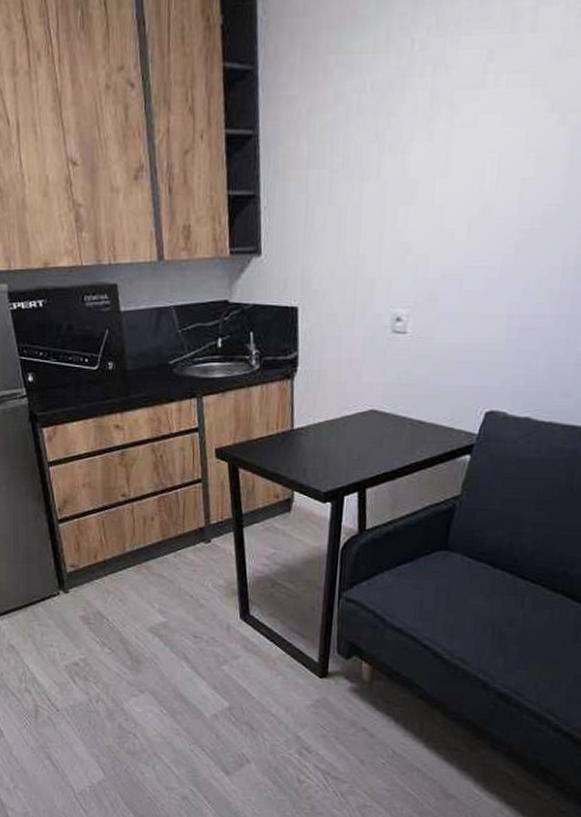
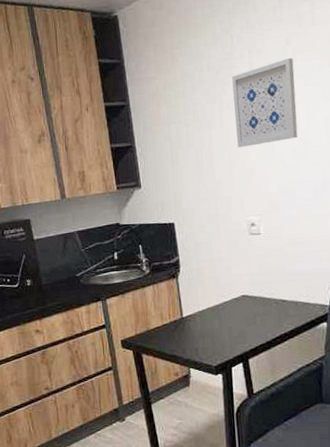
wall art: none [396,80,494,210] -> present [232,57,298,147]

